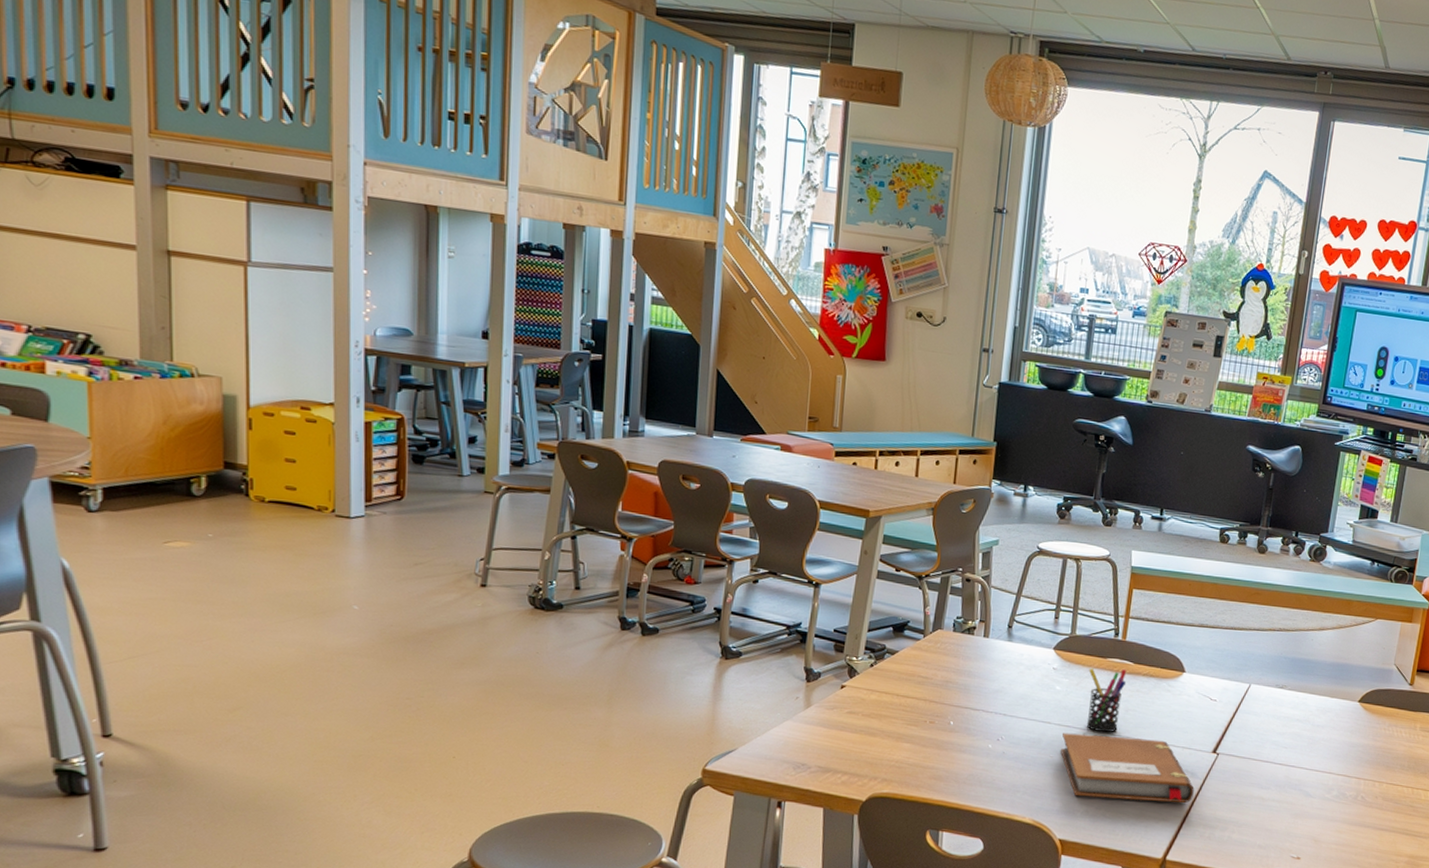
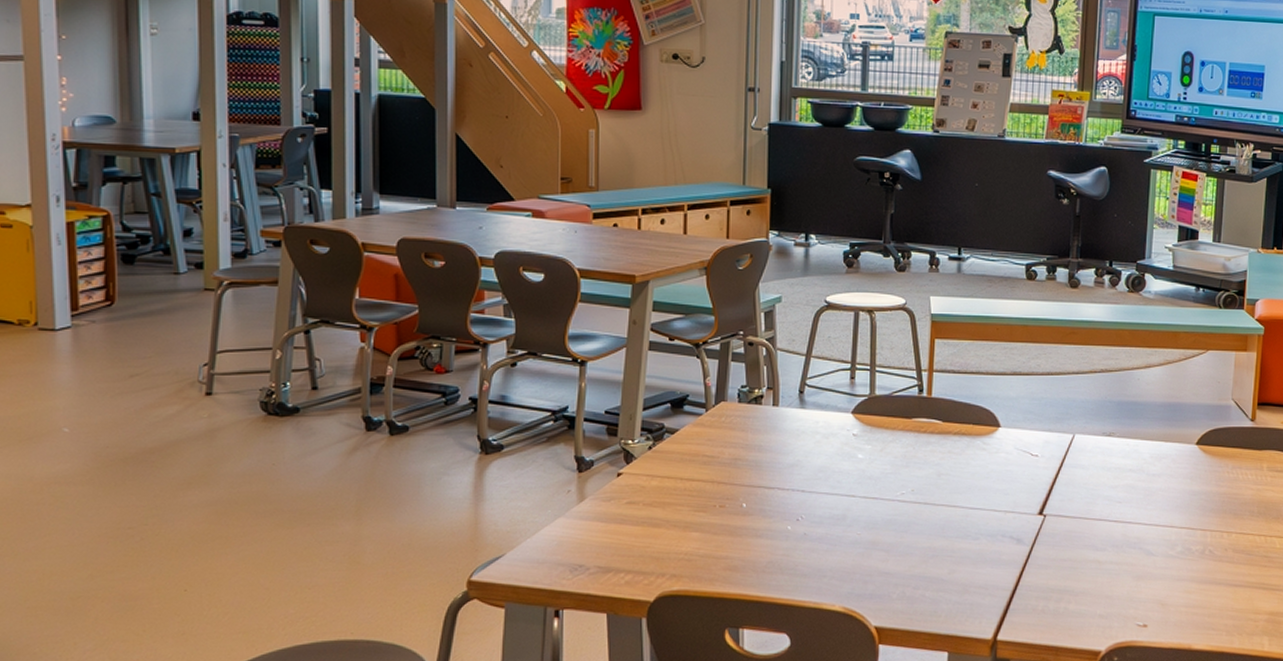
notebook: present [1061,732,1194,804] -> none [869,505,1022,576]
pen holder: present [1086,668,1127,733] -> none [893,429,936,502]

